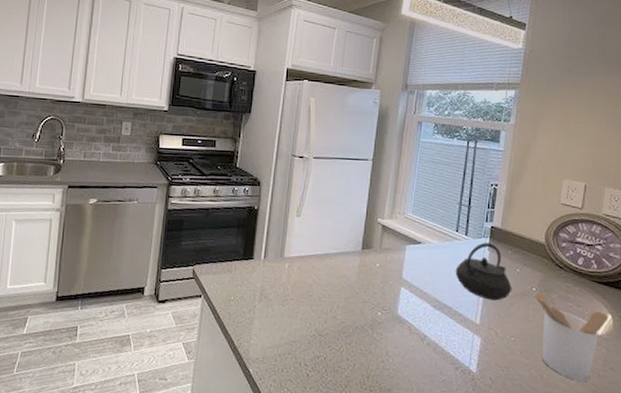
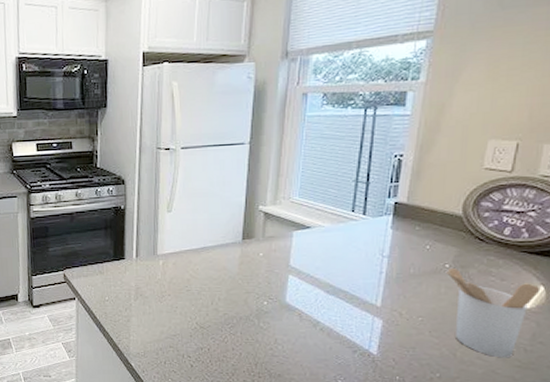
kettle: present [455,242,512,301] -> none [351,220,420,281]

